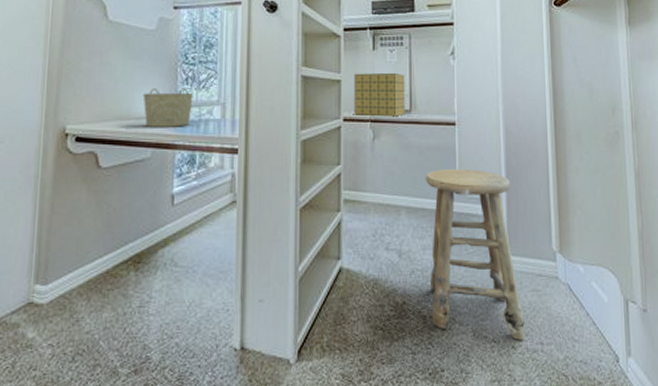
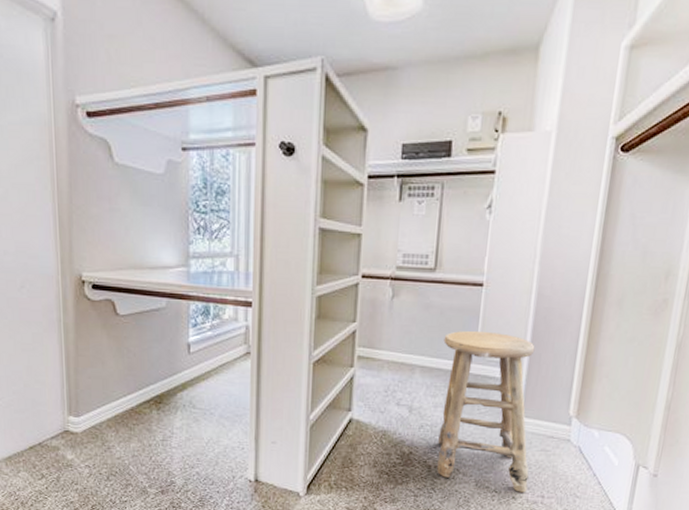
basket: present [143,87,193,127] -> none [155,236,205,278]
decorative box: present [354,72,405,117] -> none [374,226,433,275]

